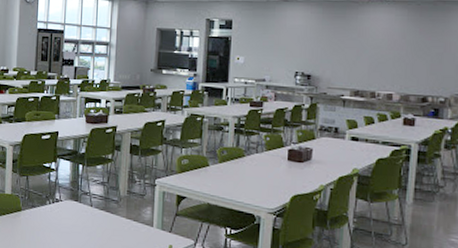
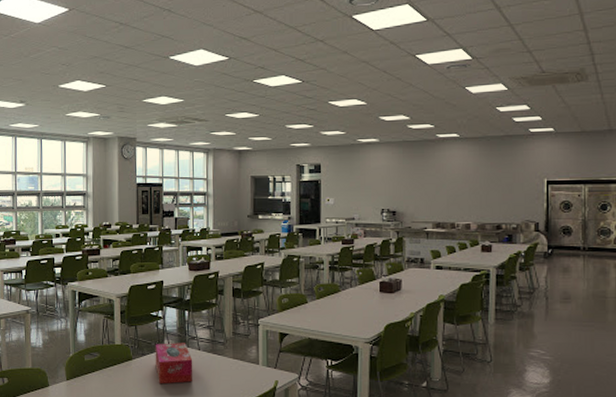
tissue box: none [45,196,84,240] -> present [155,343,193,384]

